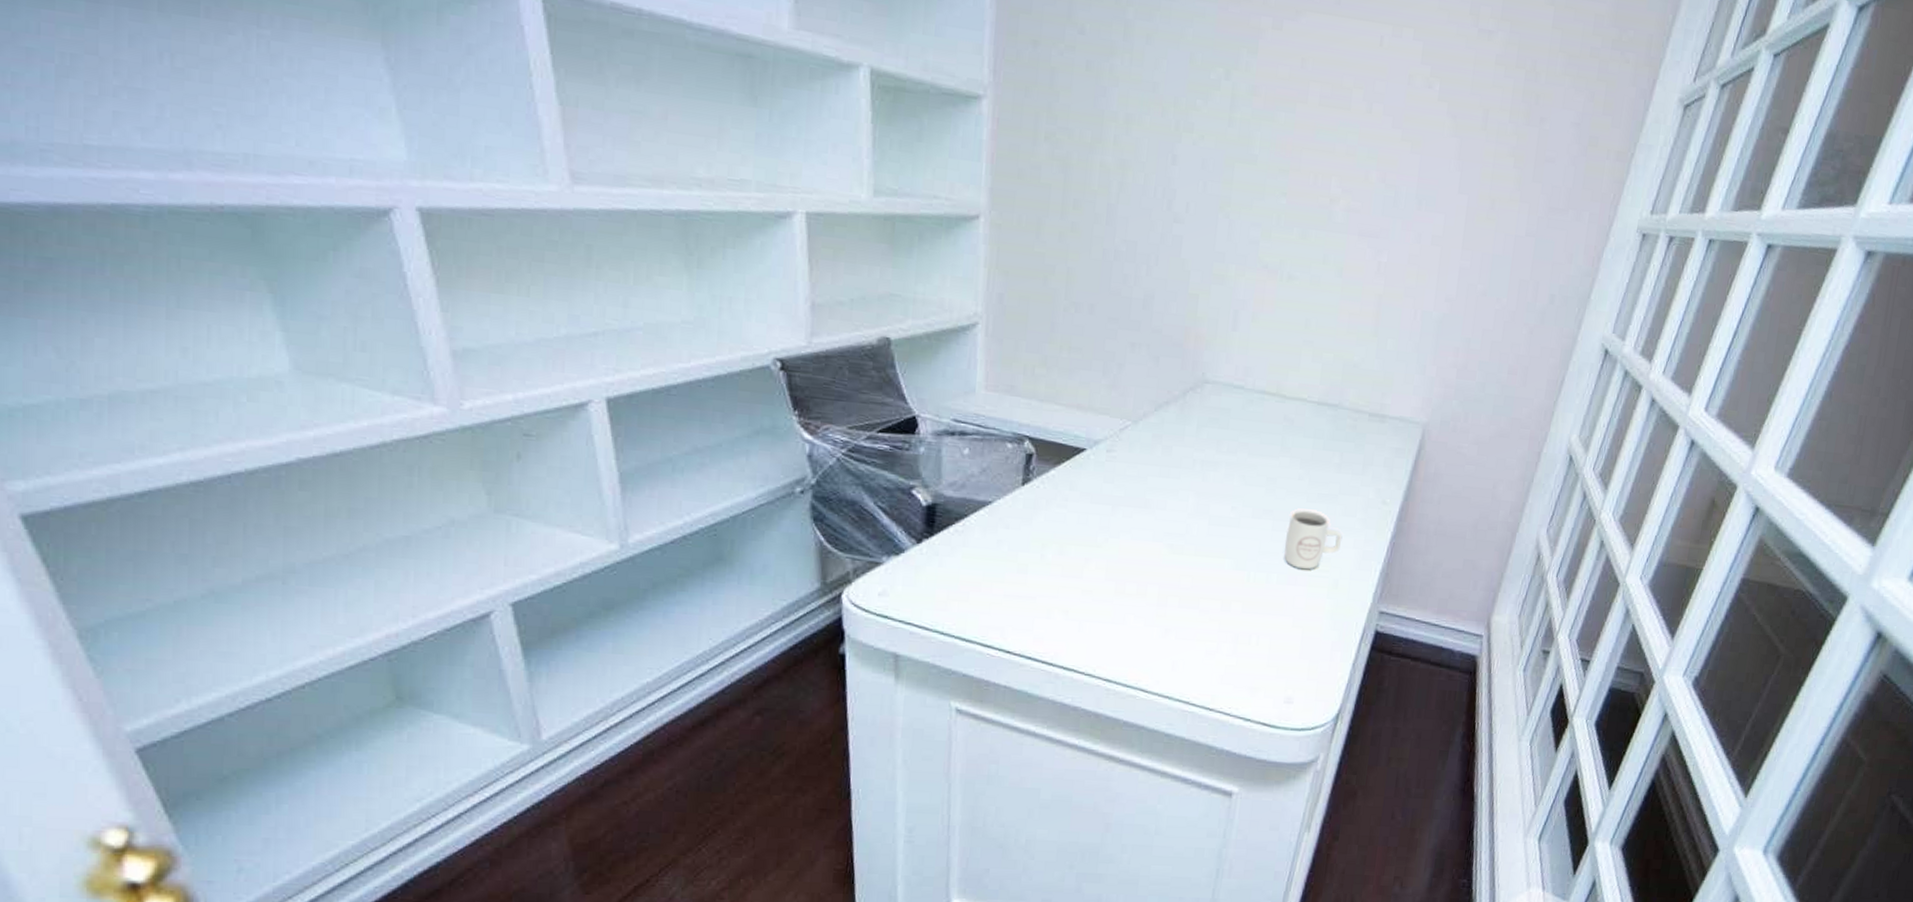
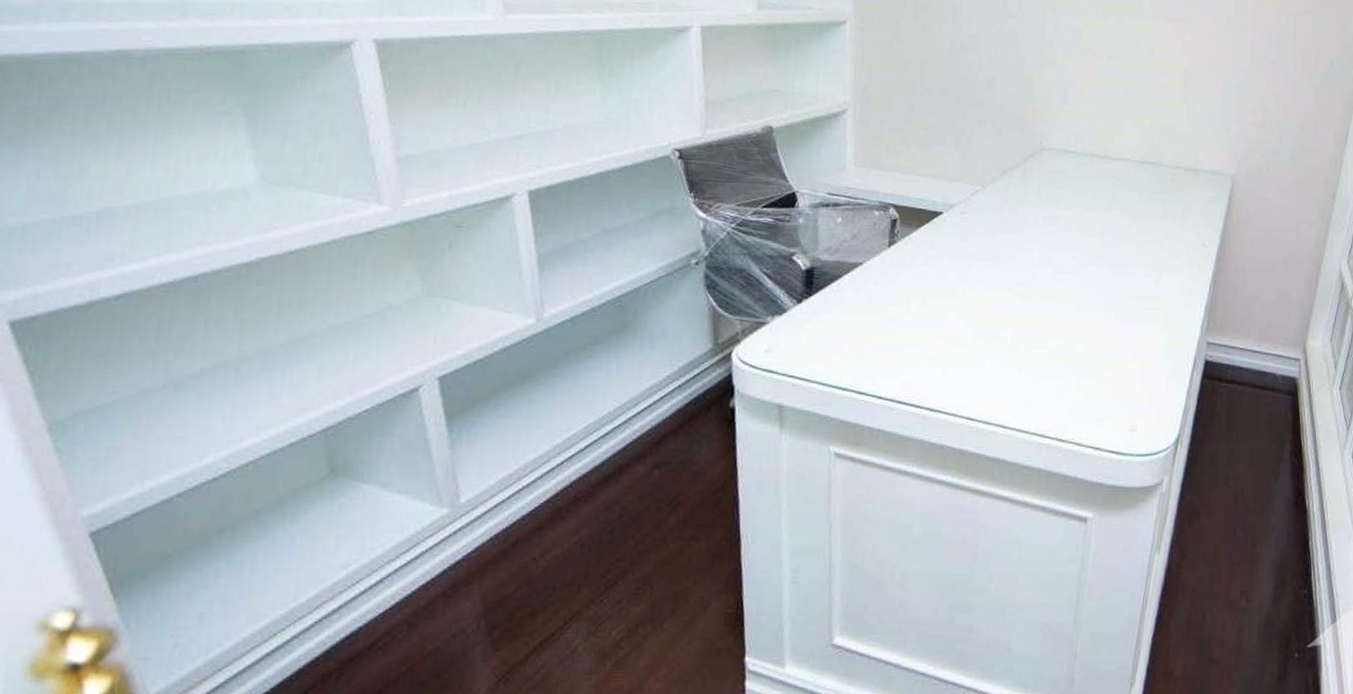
mug: present [1284,510,1343,570] -> none [1120,255,1170,308]

